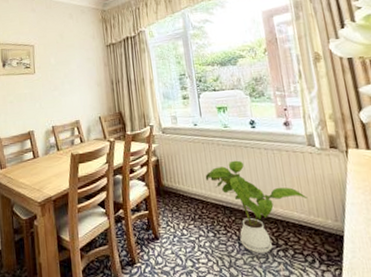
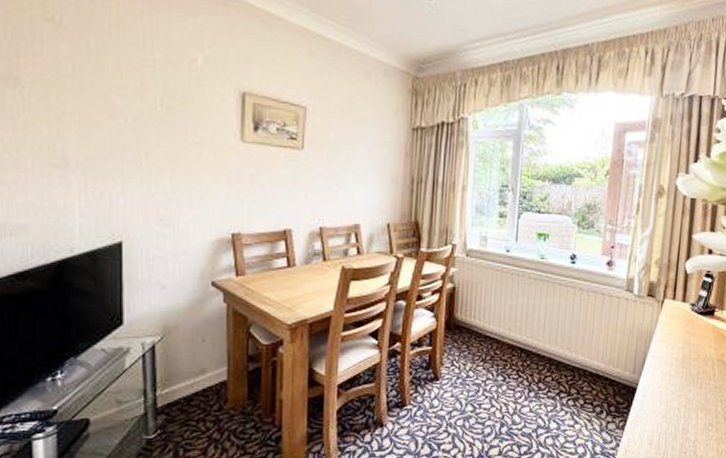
house plant: present [205,160,307,253] -> none [506,298,611,401]

